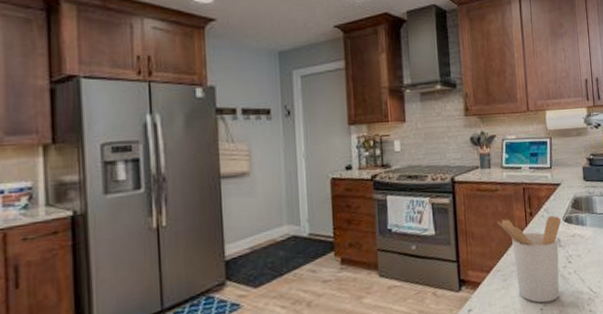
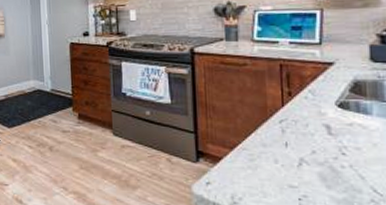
utensil holder: present [497,215,562,303] -> none [244,97,333,194]

